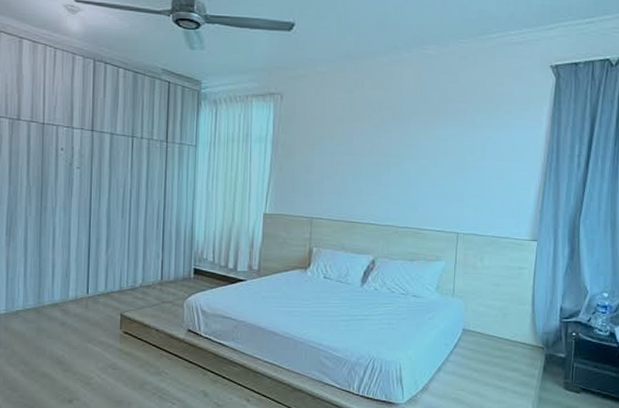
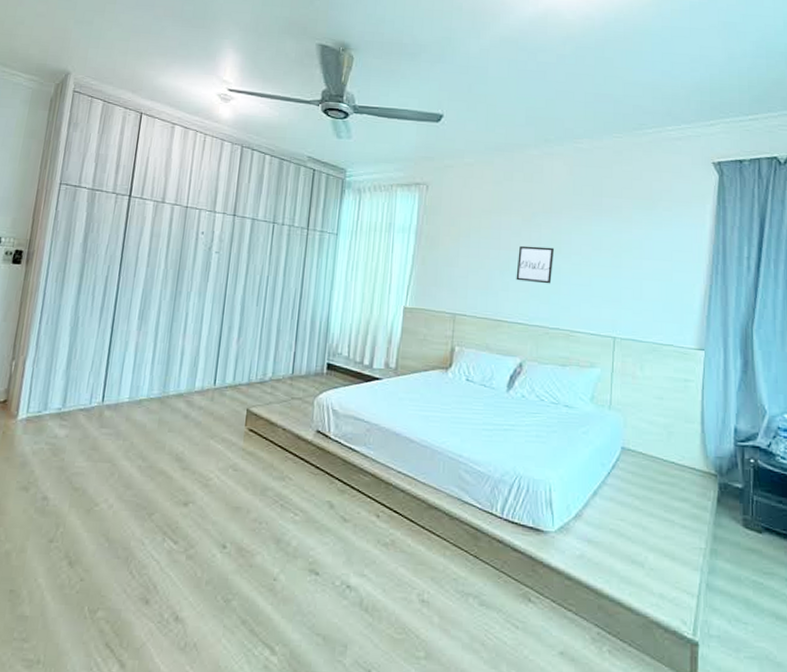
wall art: none [368,151,403,187] -> present [516,245,554,284]

